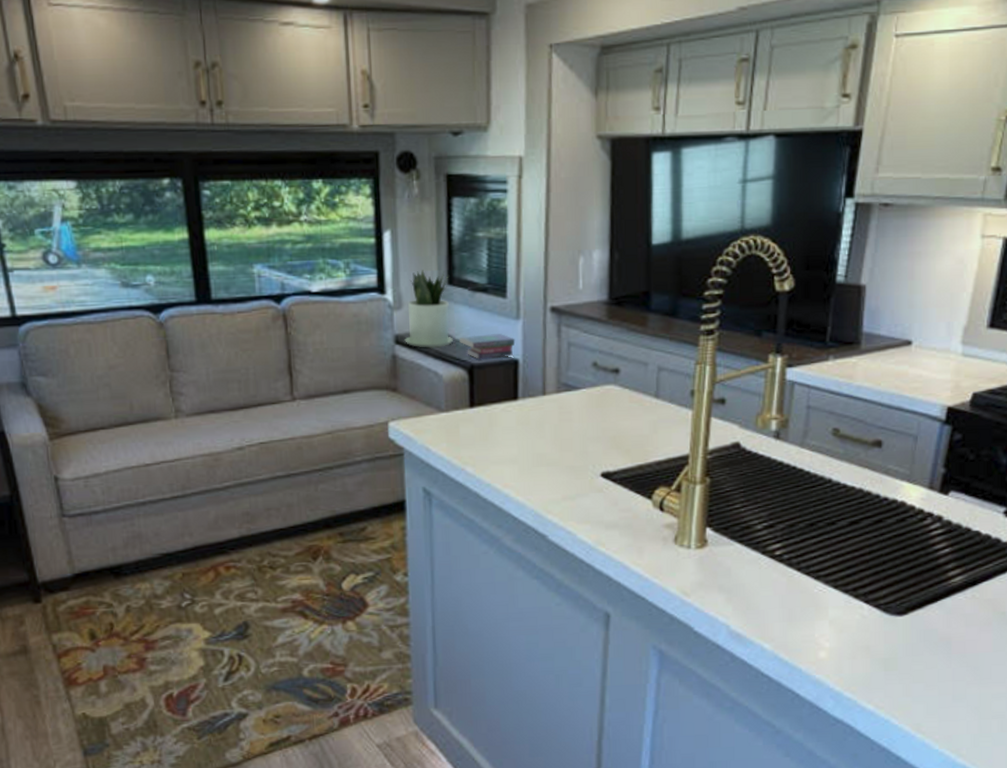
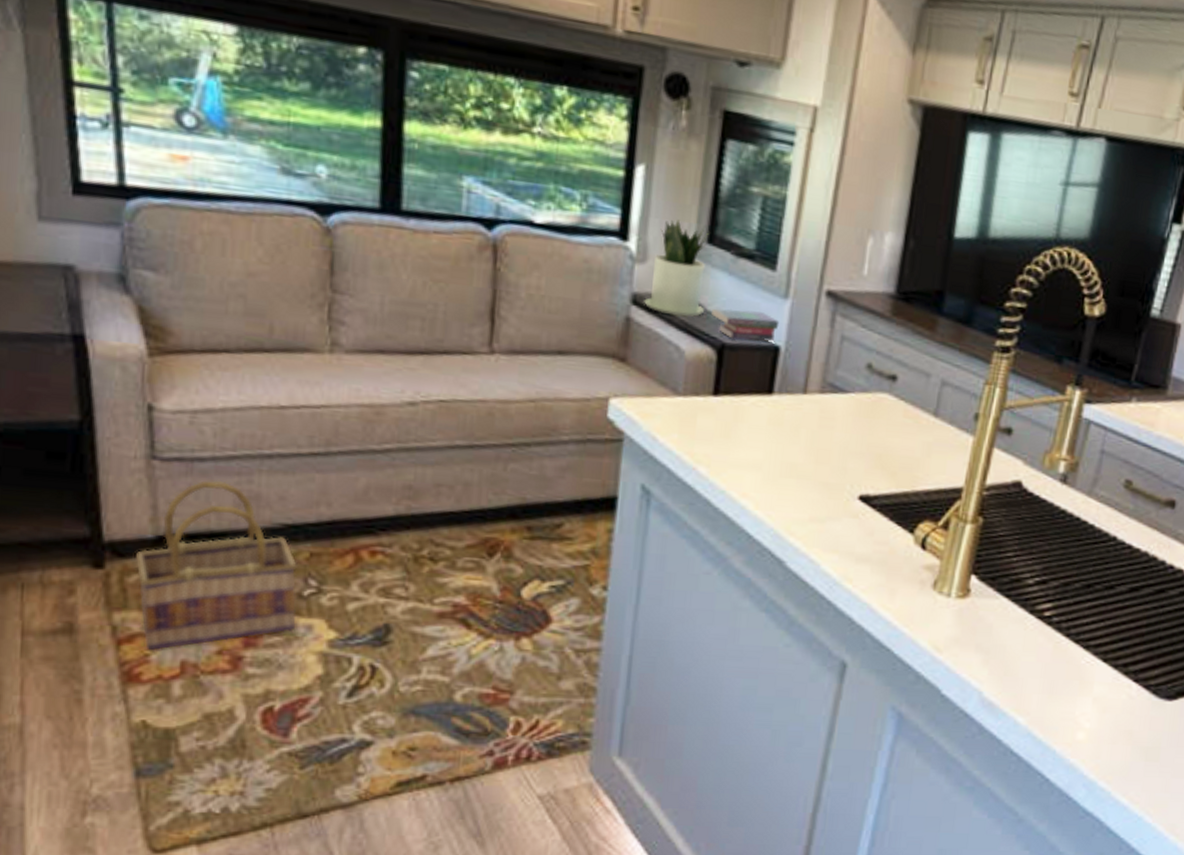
basket: none [62,527,179,661] -> present [135,480,298,651]

